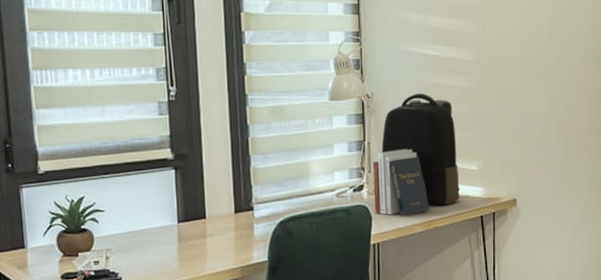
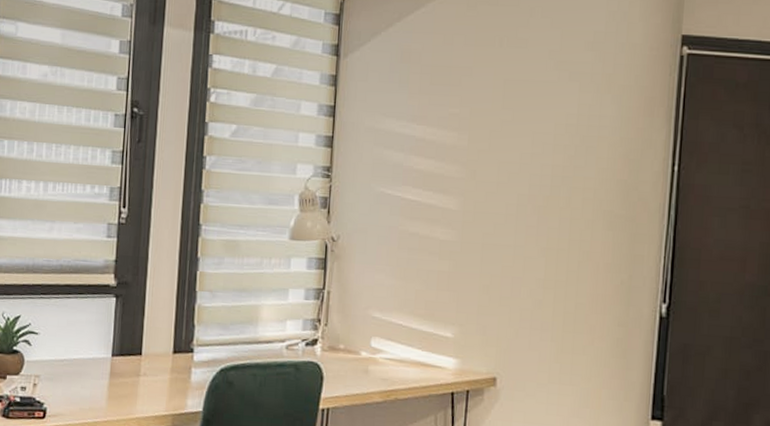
books: present [373,149,429,217] -> none [327,303,391,381]
backpack: present [381,93,460,206] -> none [342,241,430,375]

